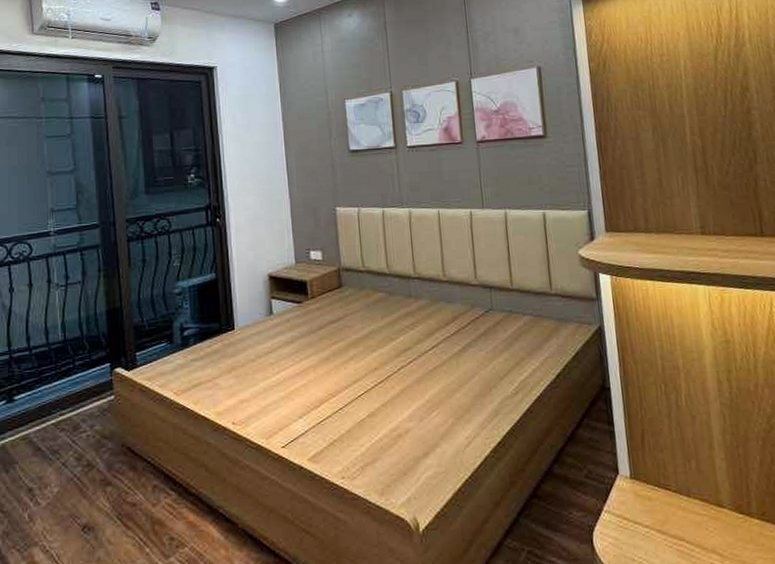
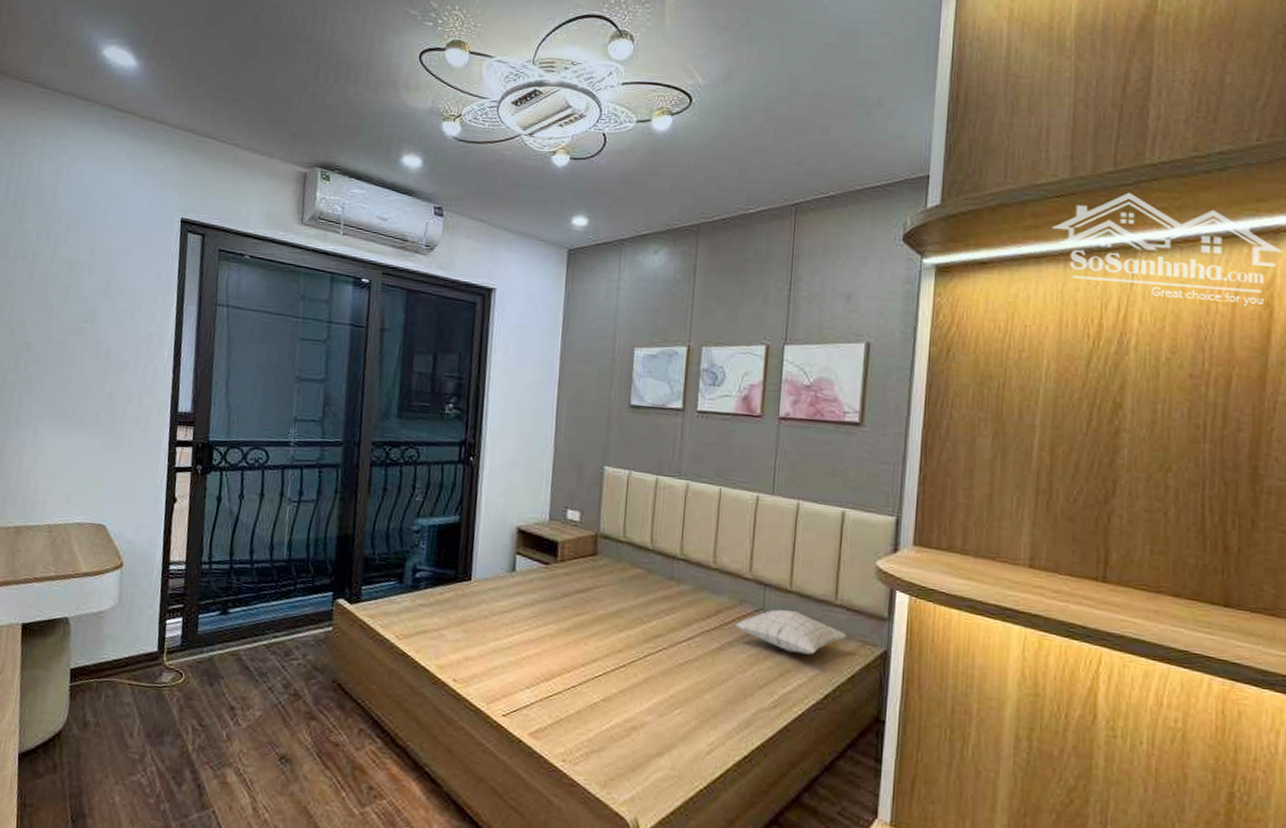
pillow: none [470,306,565,343] -> present [735,609,847,655]

